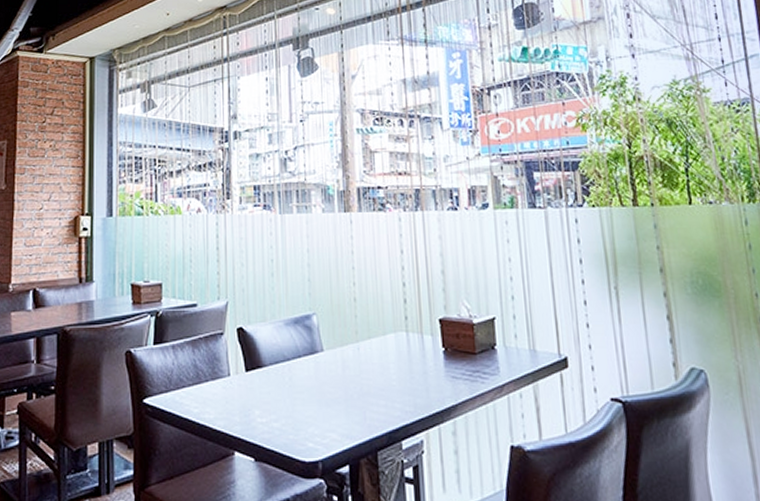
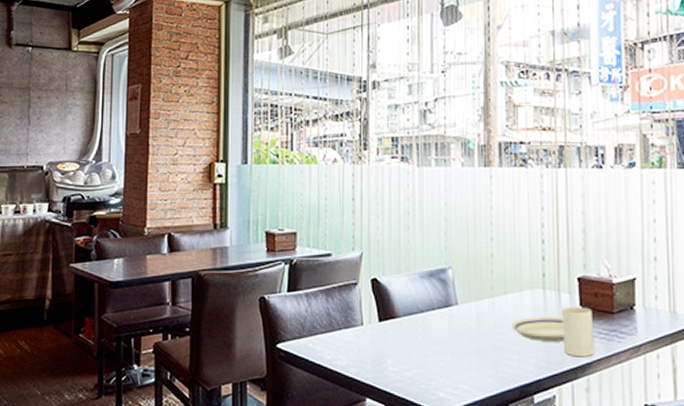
plate: none [376,359,429,385] -> present [511,316,564,342]
cup: none [424,348,459,400] -> present [561,306,595,358]

